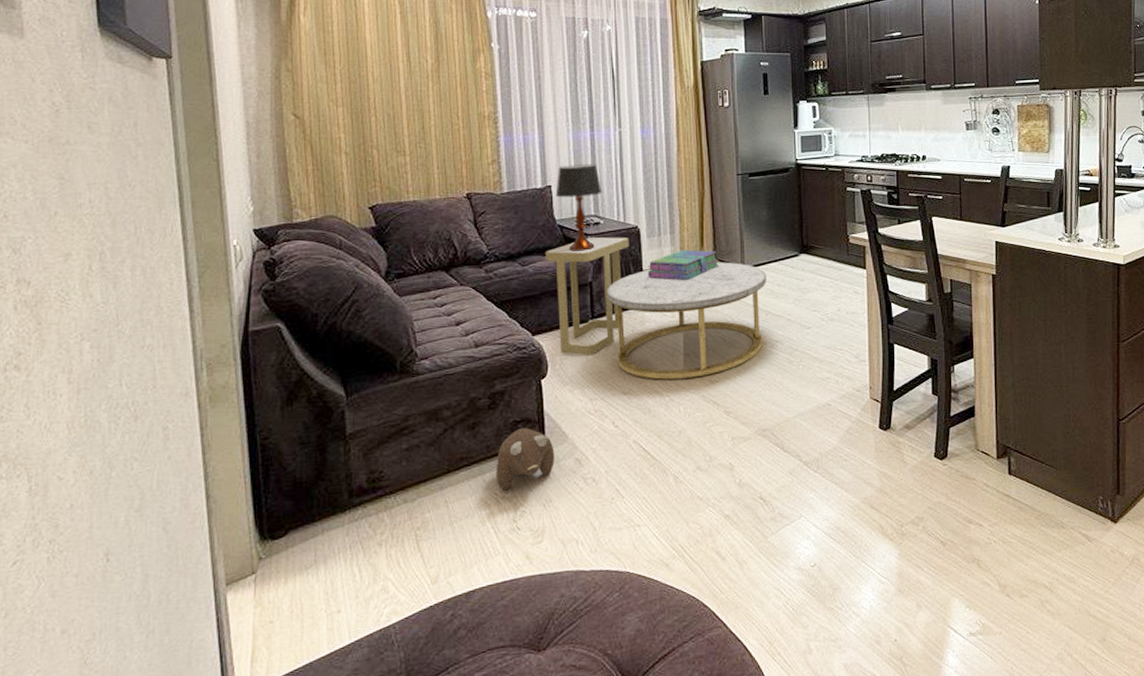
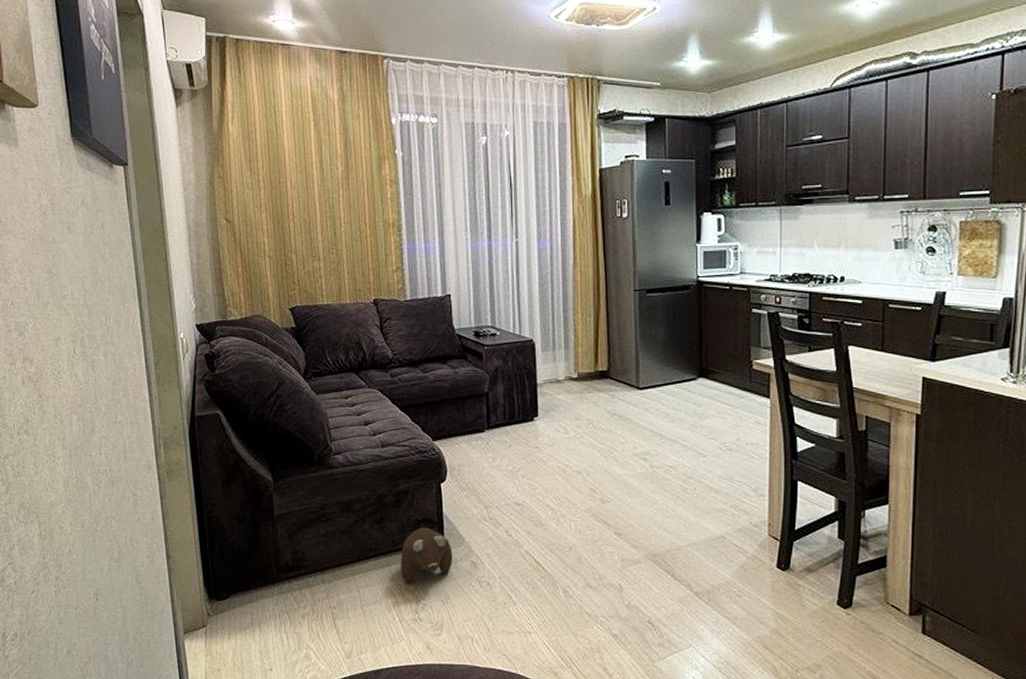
side table: present [545,236,629,356] -> none [444,347,524,464]
table lamp: present [555,164,603,251] -> none [454,274,499,361]
coffee table: present [606,262,766,380] -> none [501,381,662,496]
stack of books: present [648,249,719,281] -> none [542,366,614,398]

